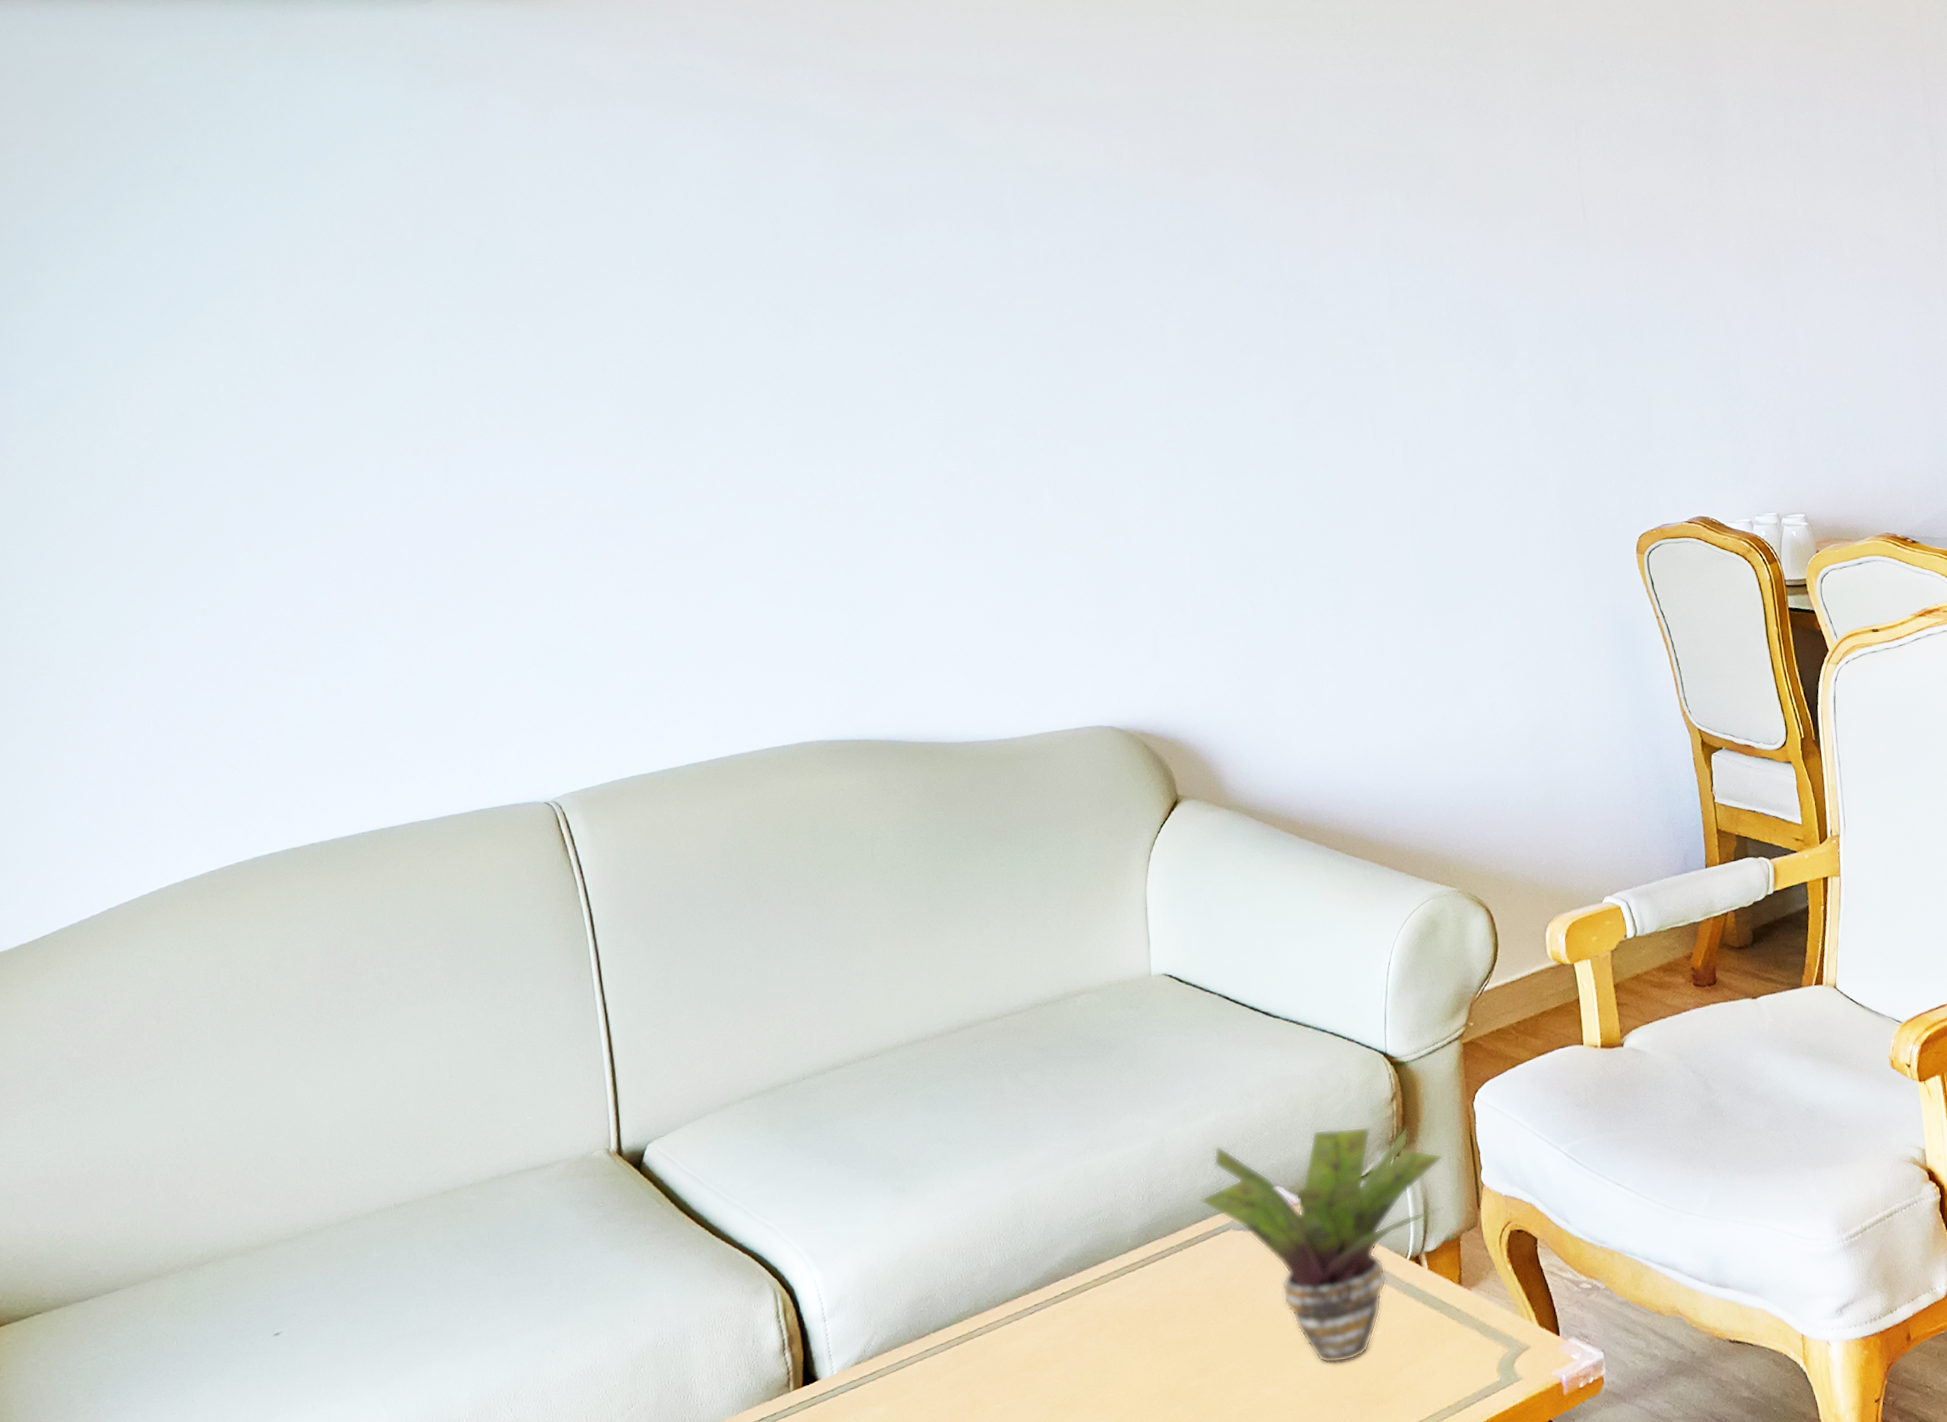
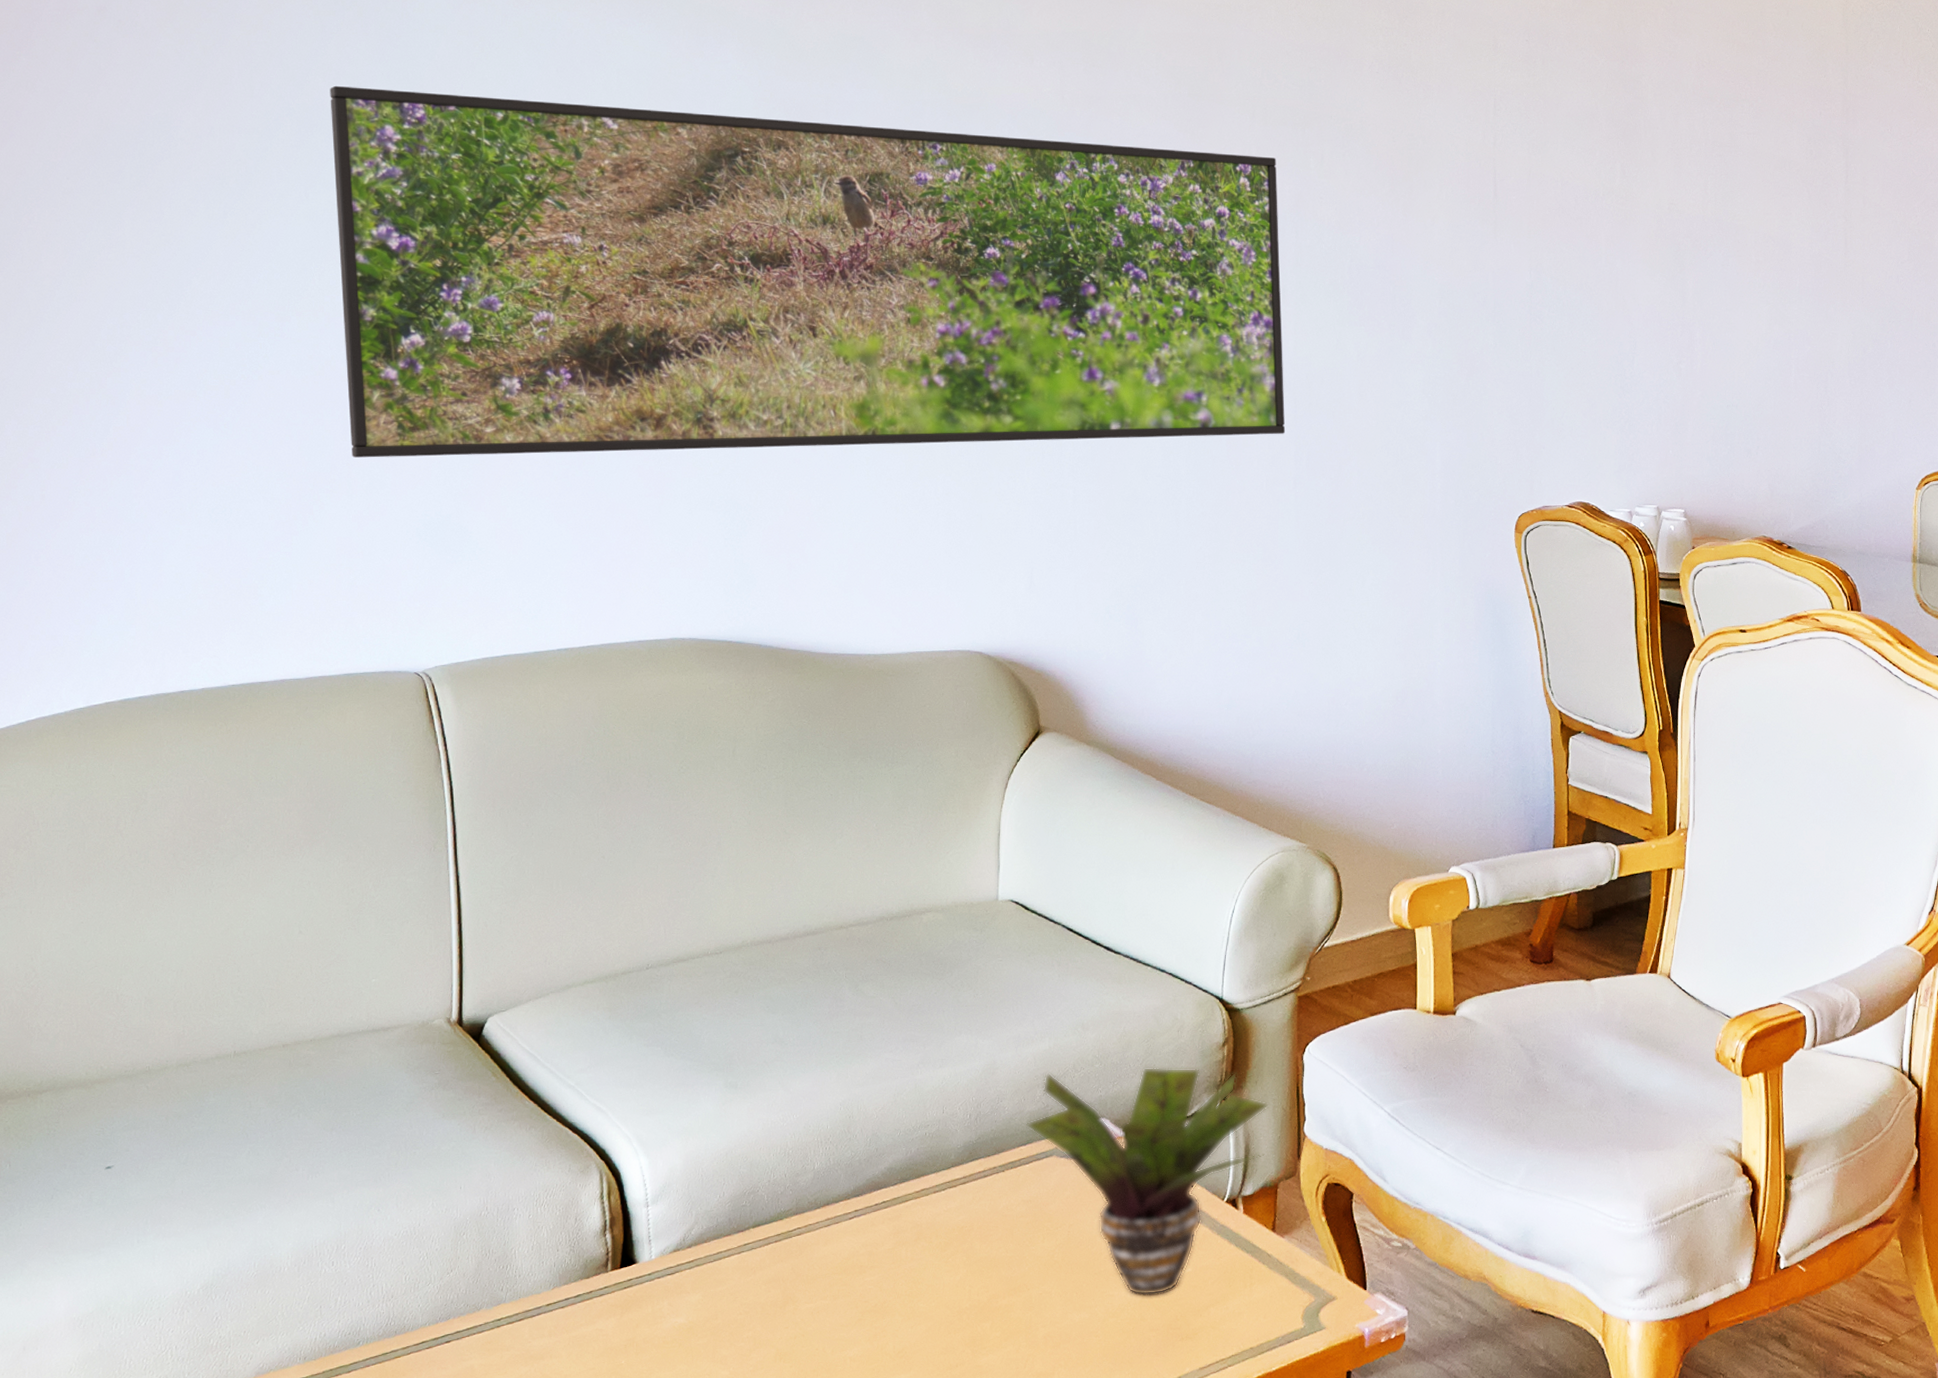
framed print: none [411,202,1397,592] -> present [330,85,1286,458]

